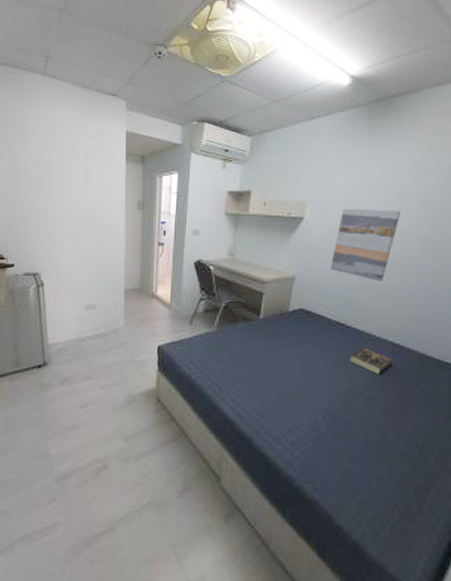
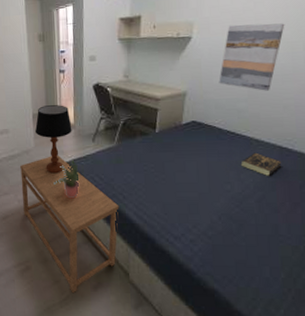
side table: none [105,337,214,499] -> present [20,155,119,294]
table lamp: none [126,281,168,358] -> present [35,105,72,174]
potted plant: none [141,342,172,388] -> present [52,159,80,199]

